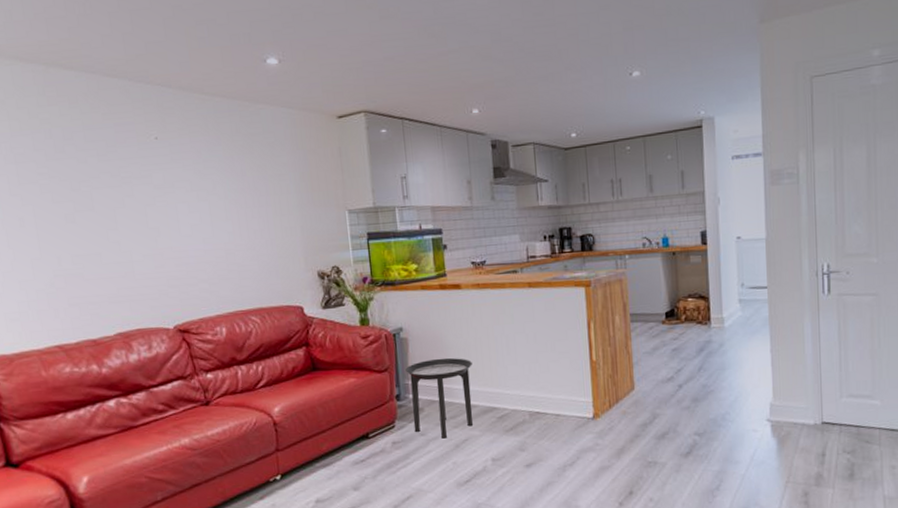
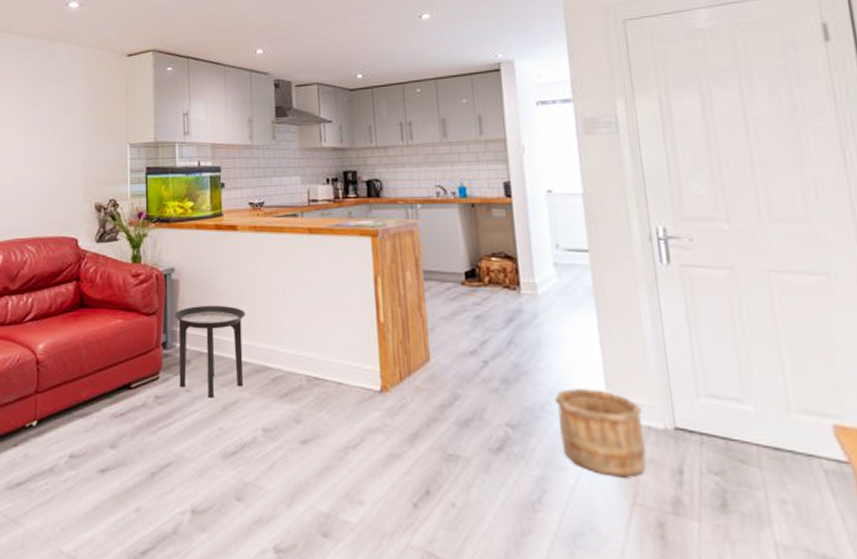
wooden bucket: none [733,399,800,464] -> present [554,388,646,478]

